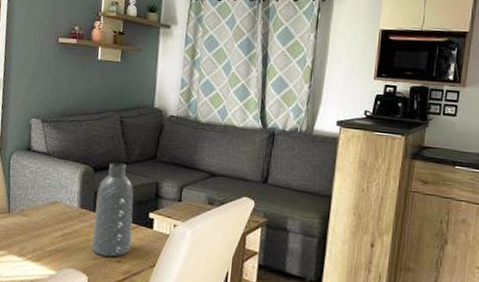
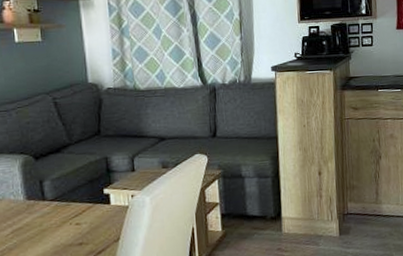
vase: present [91,162,134,257] -> none [43,146,90,243]

